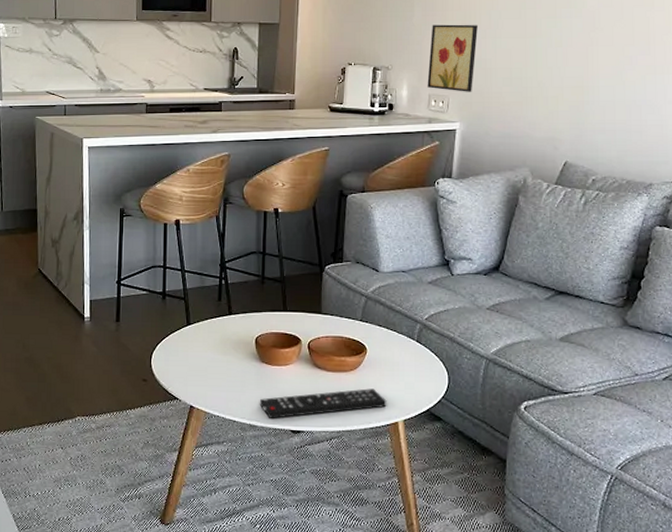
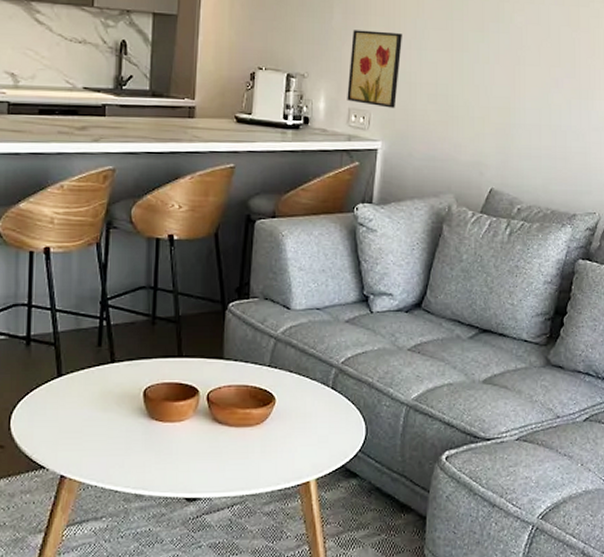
remote control: present [259,388,387,418] -> none [147,444,297,485]

